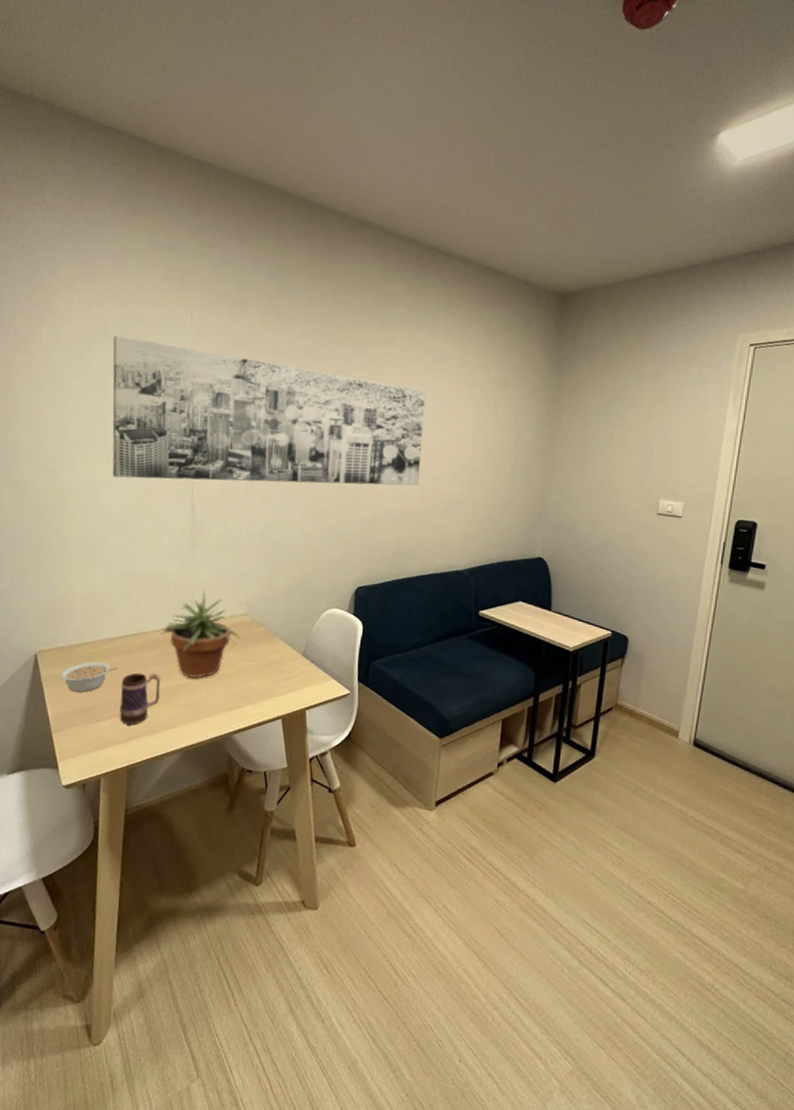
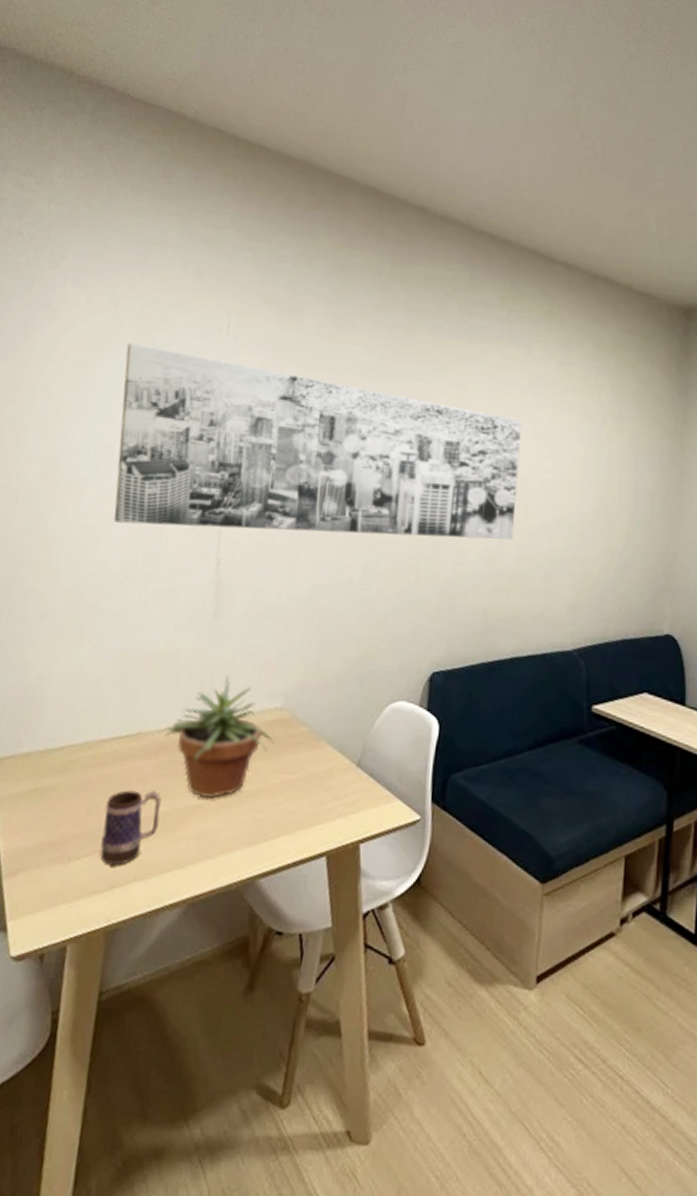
legume: present [60,661,117,692] -> none [20,774,101,818]

